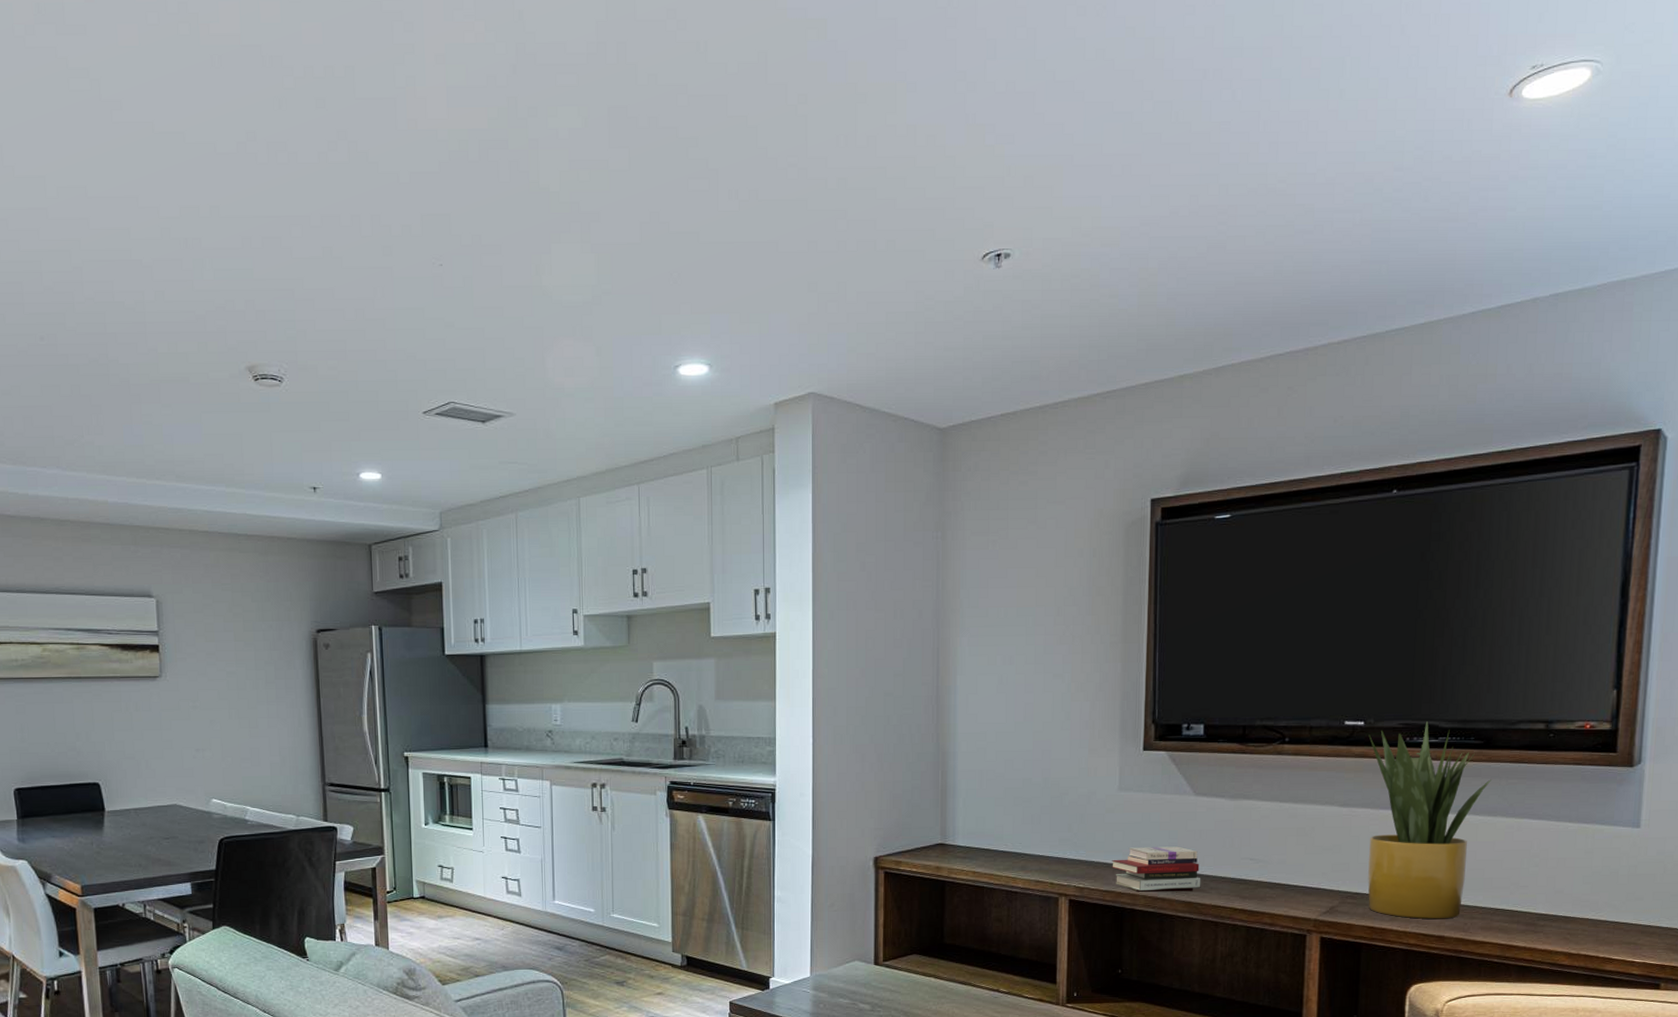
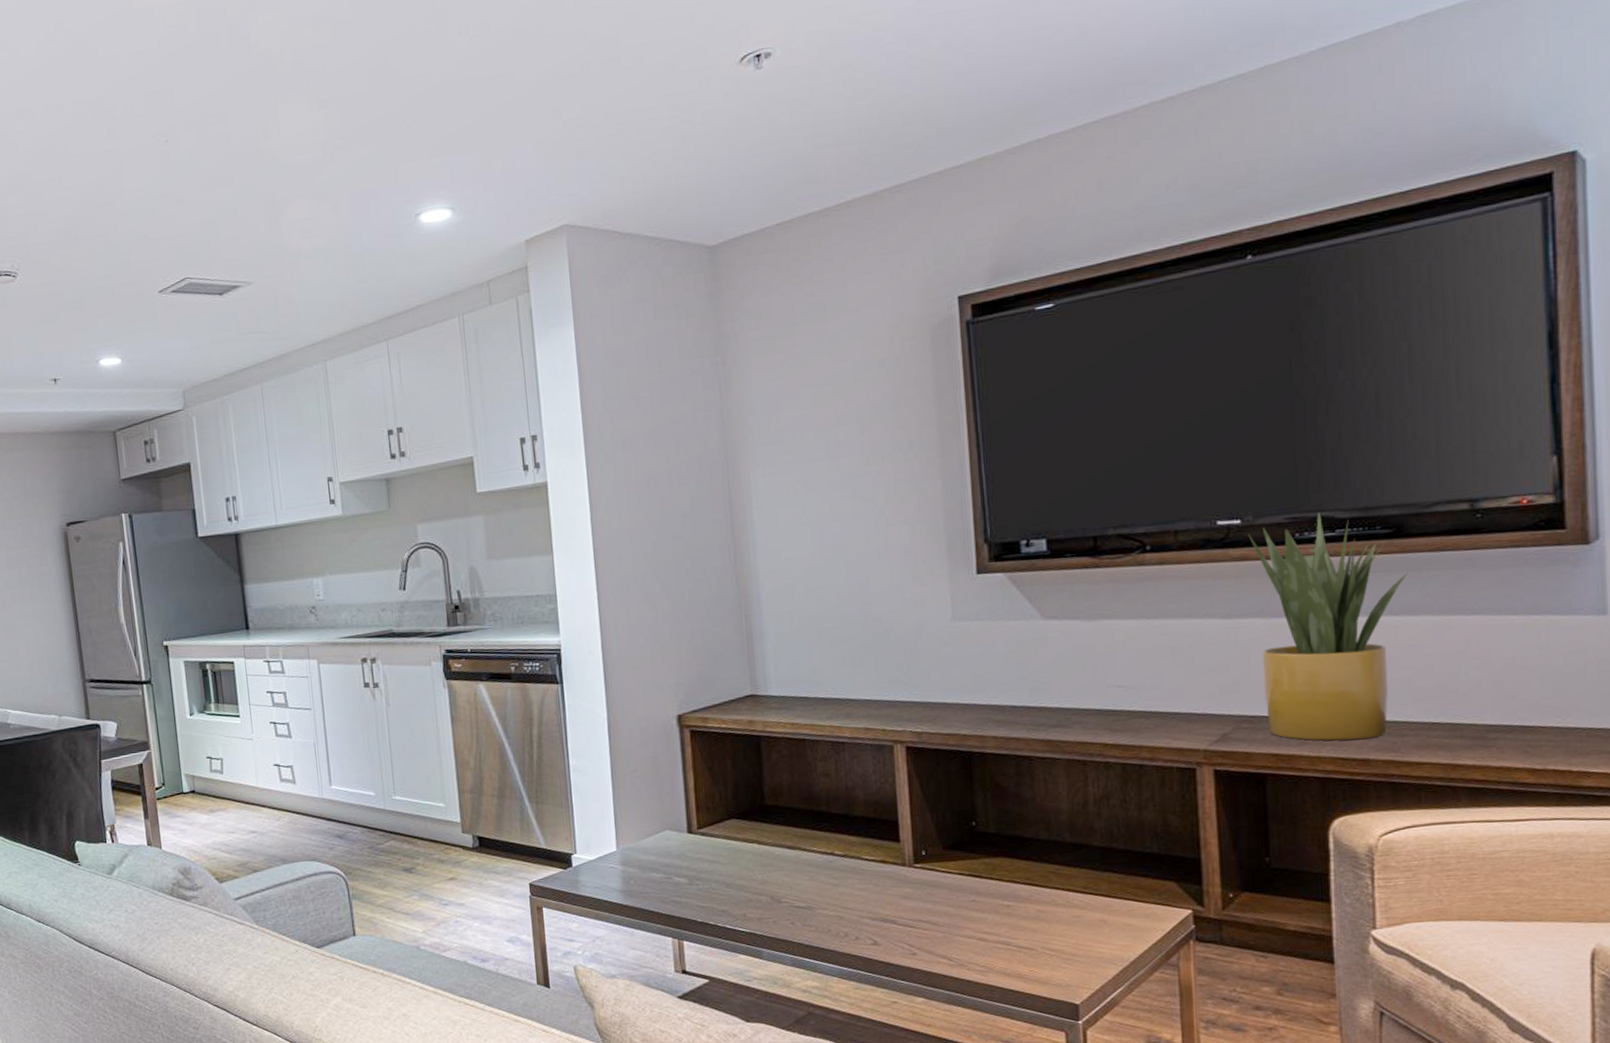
books: present [1112,846,1200,893] -> none [952,678,1060,733]

